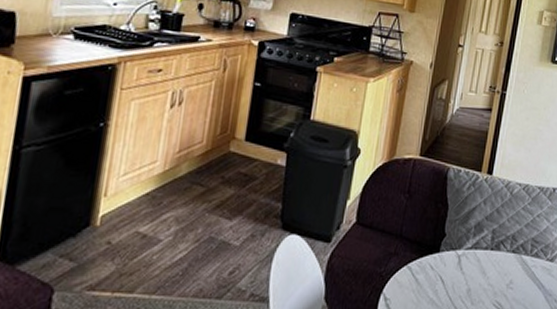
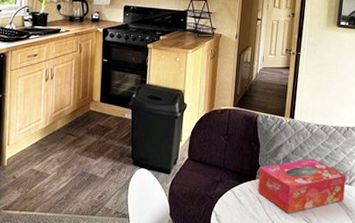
tissue box: none [440,226,548,297] -> present [257,158,346,213]

